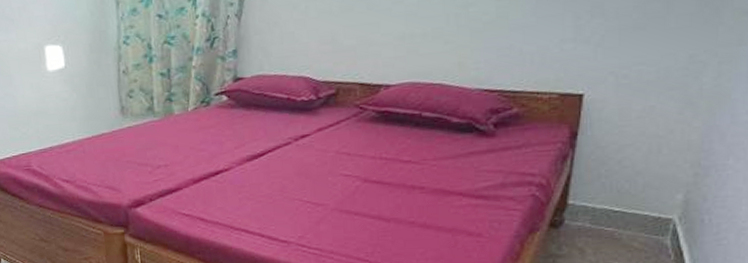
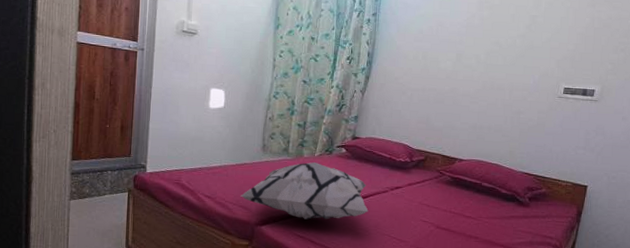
decorative pillow: none [104,119,269,193] -> present [240,162,369,220]

